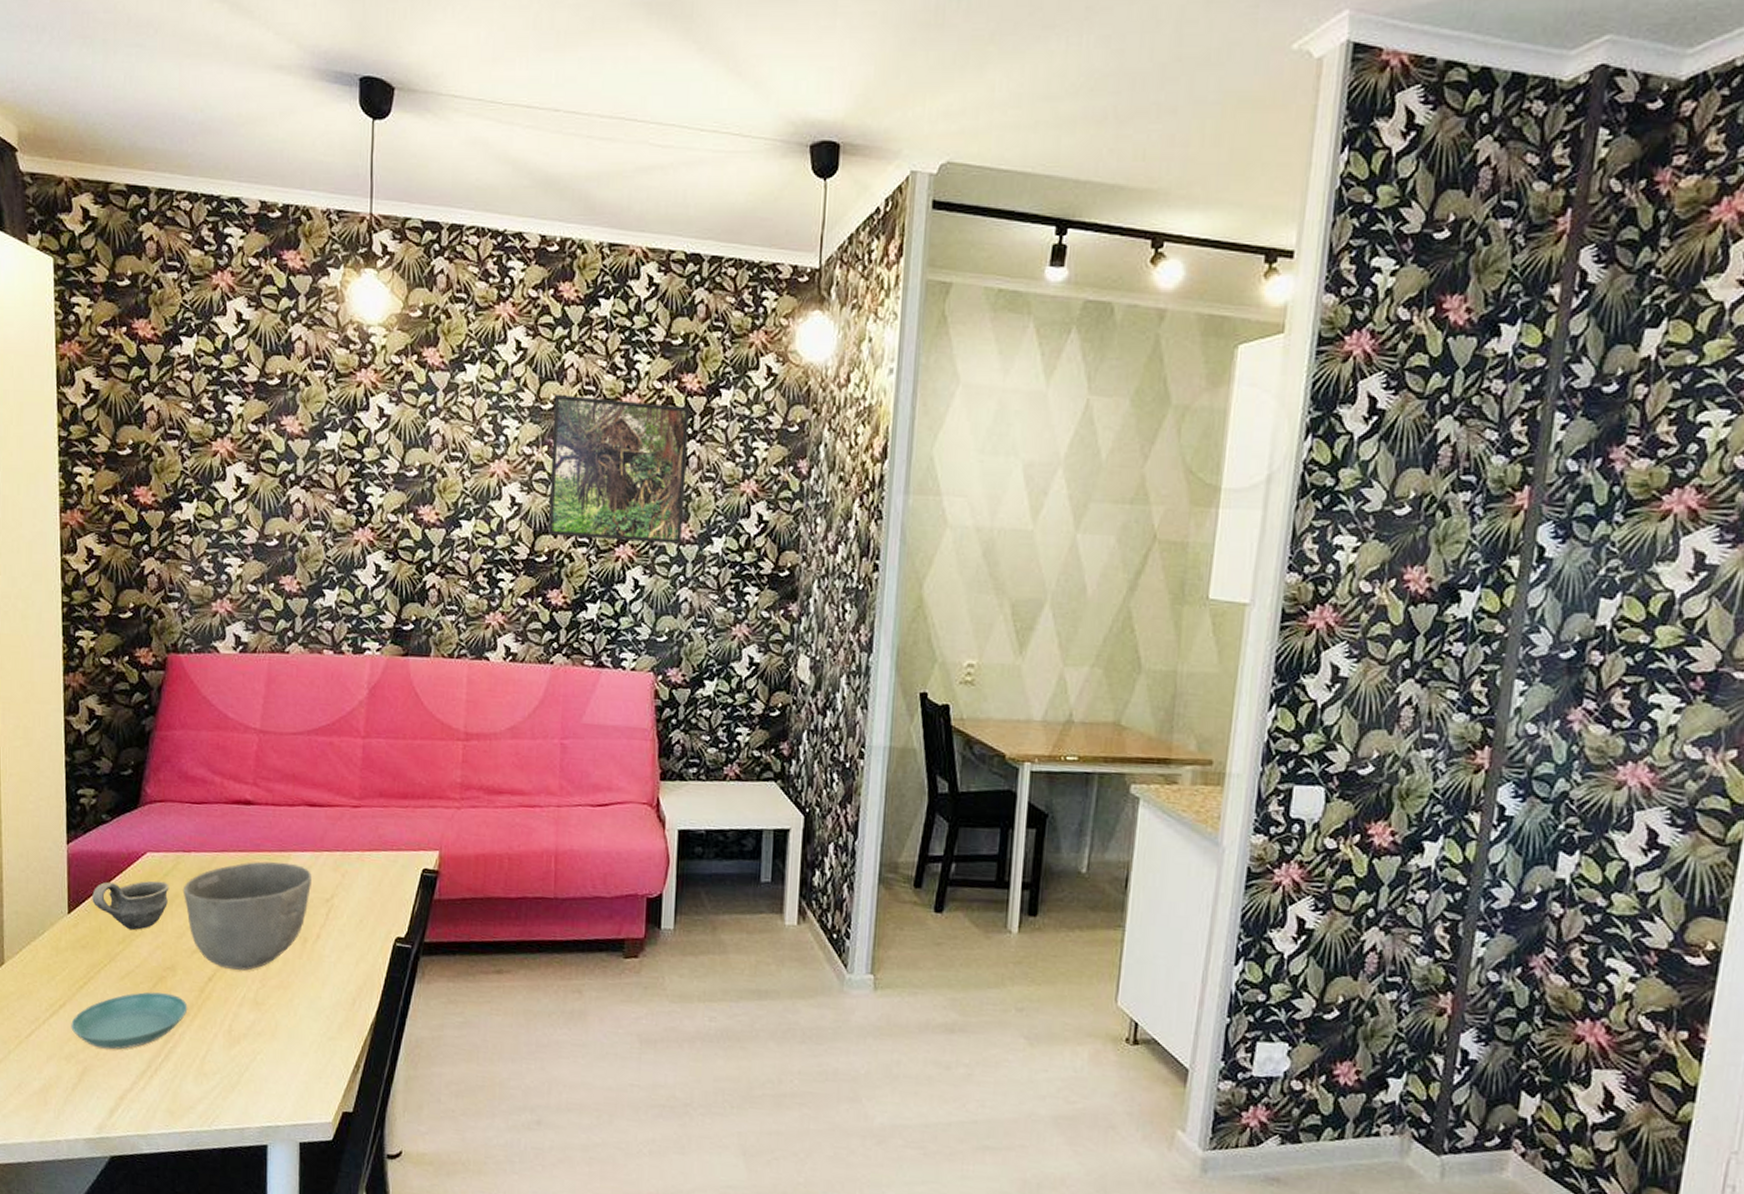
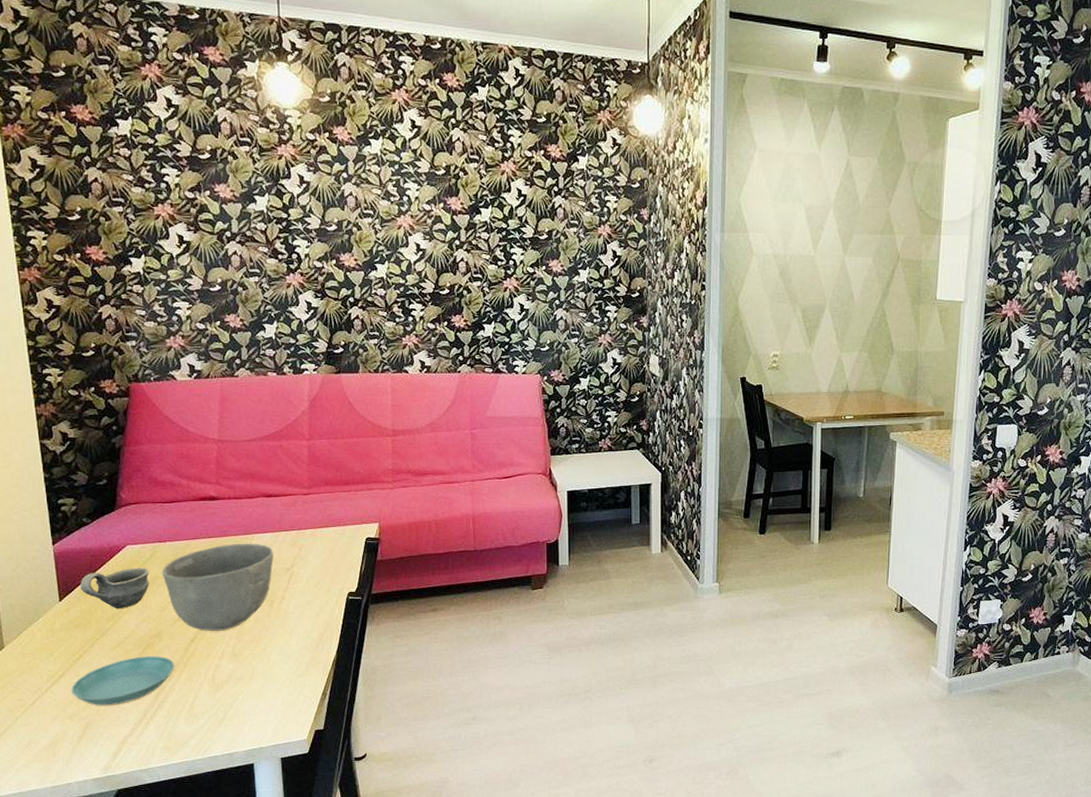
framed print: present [548,393,690,544] -> none [446,162,556,276]

